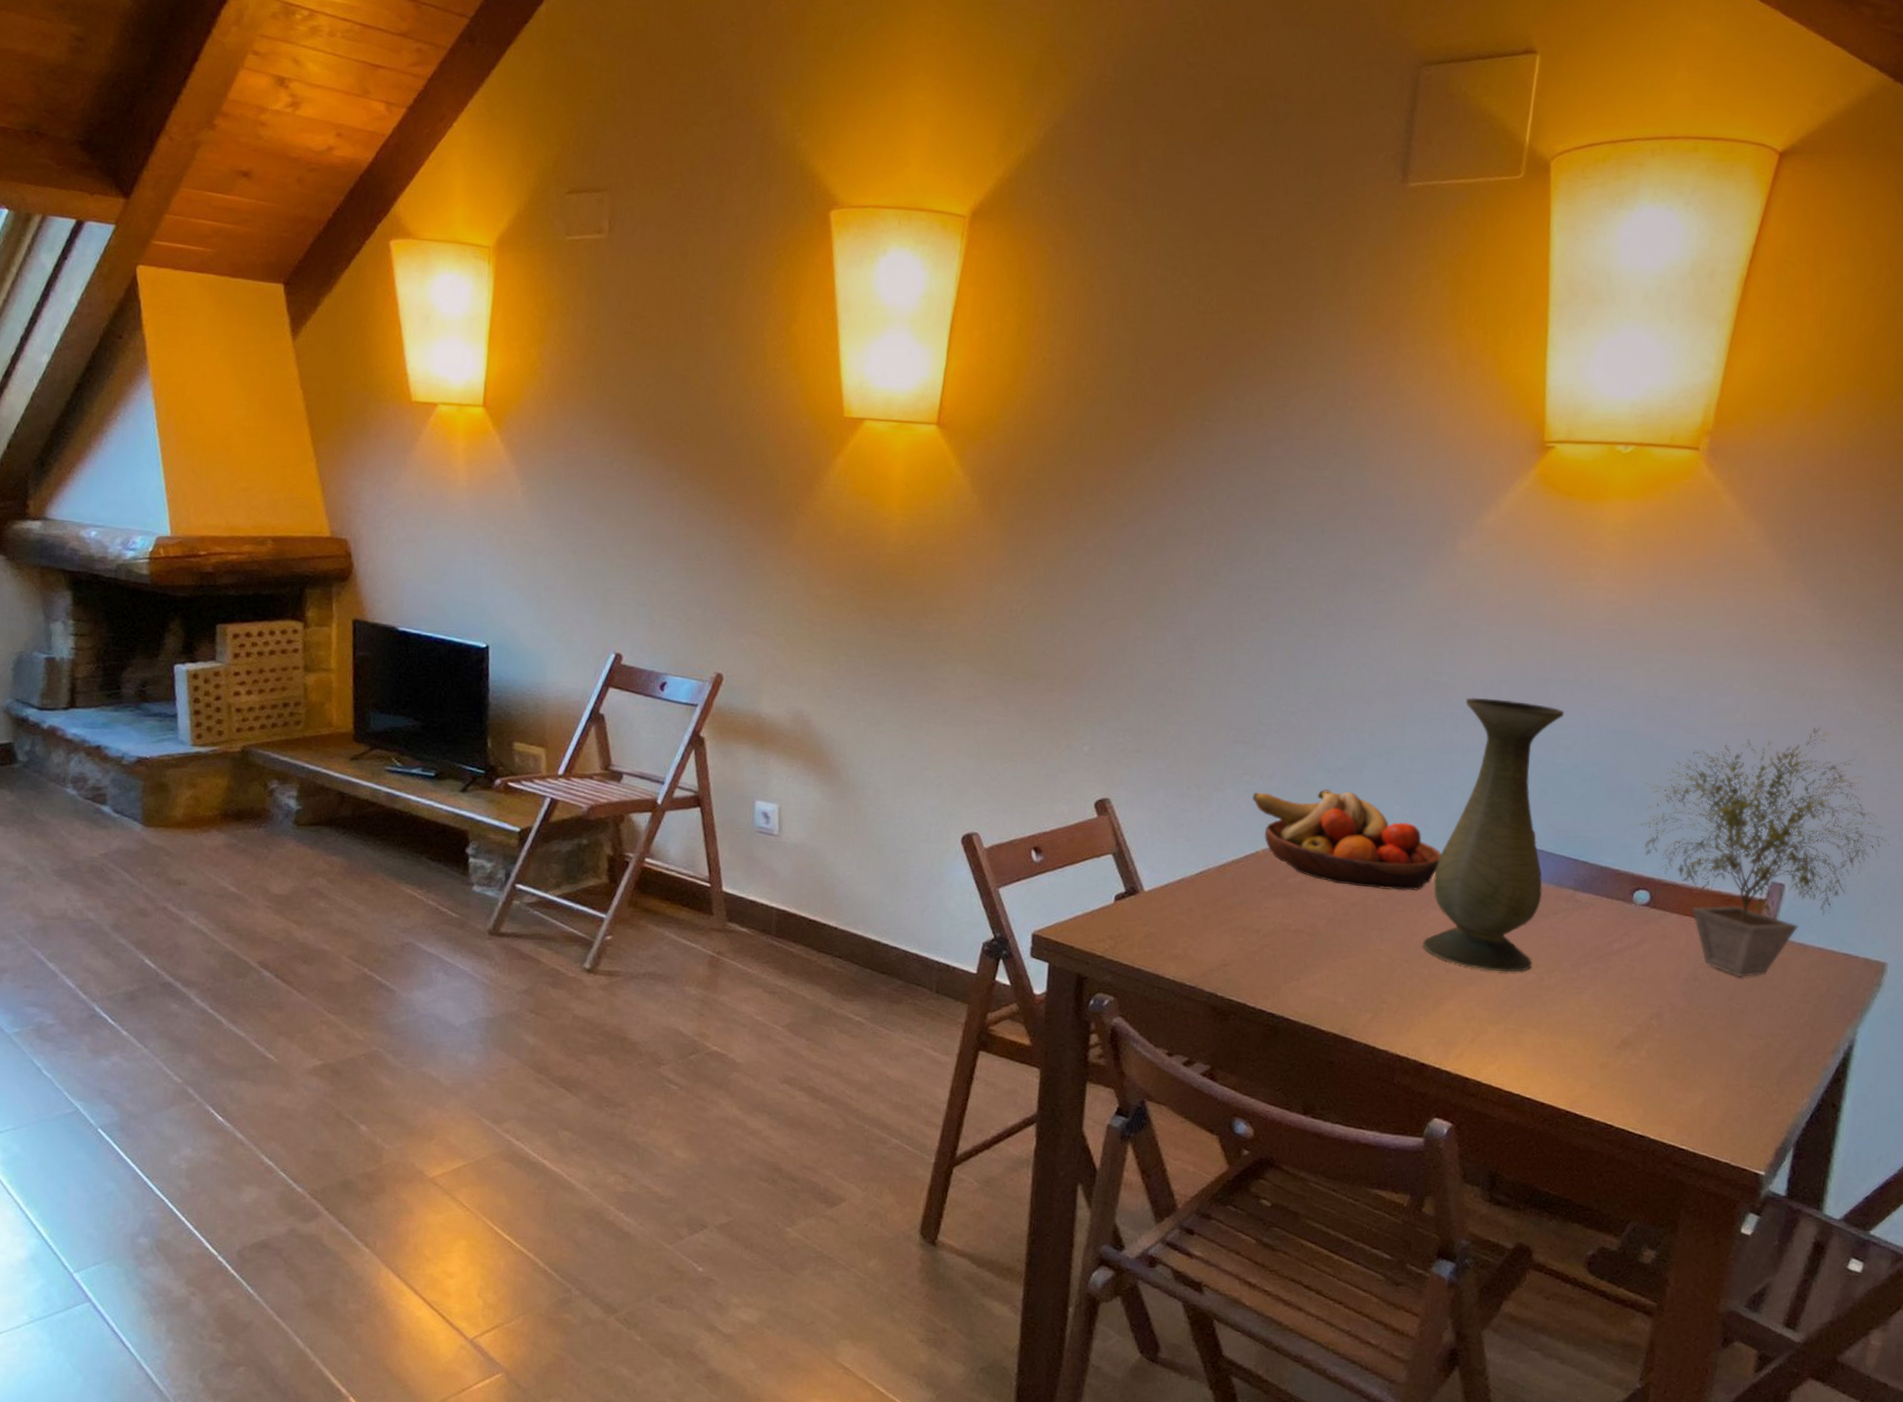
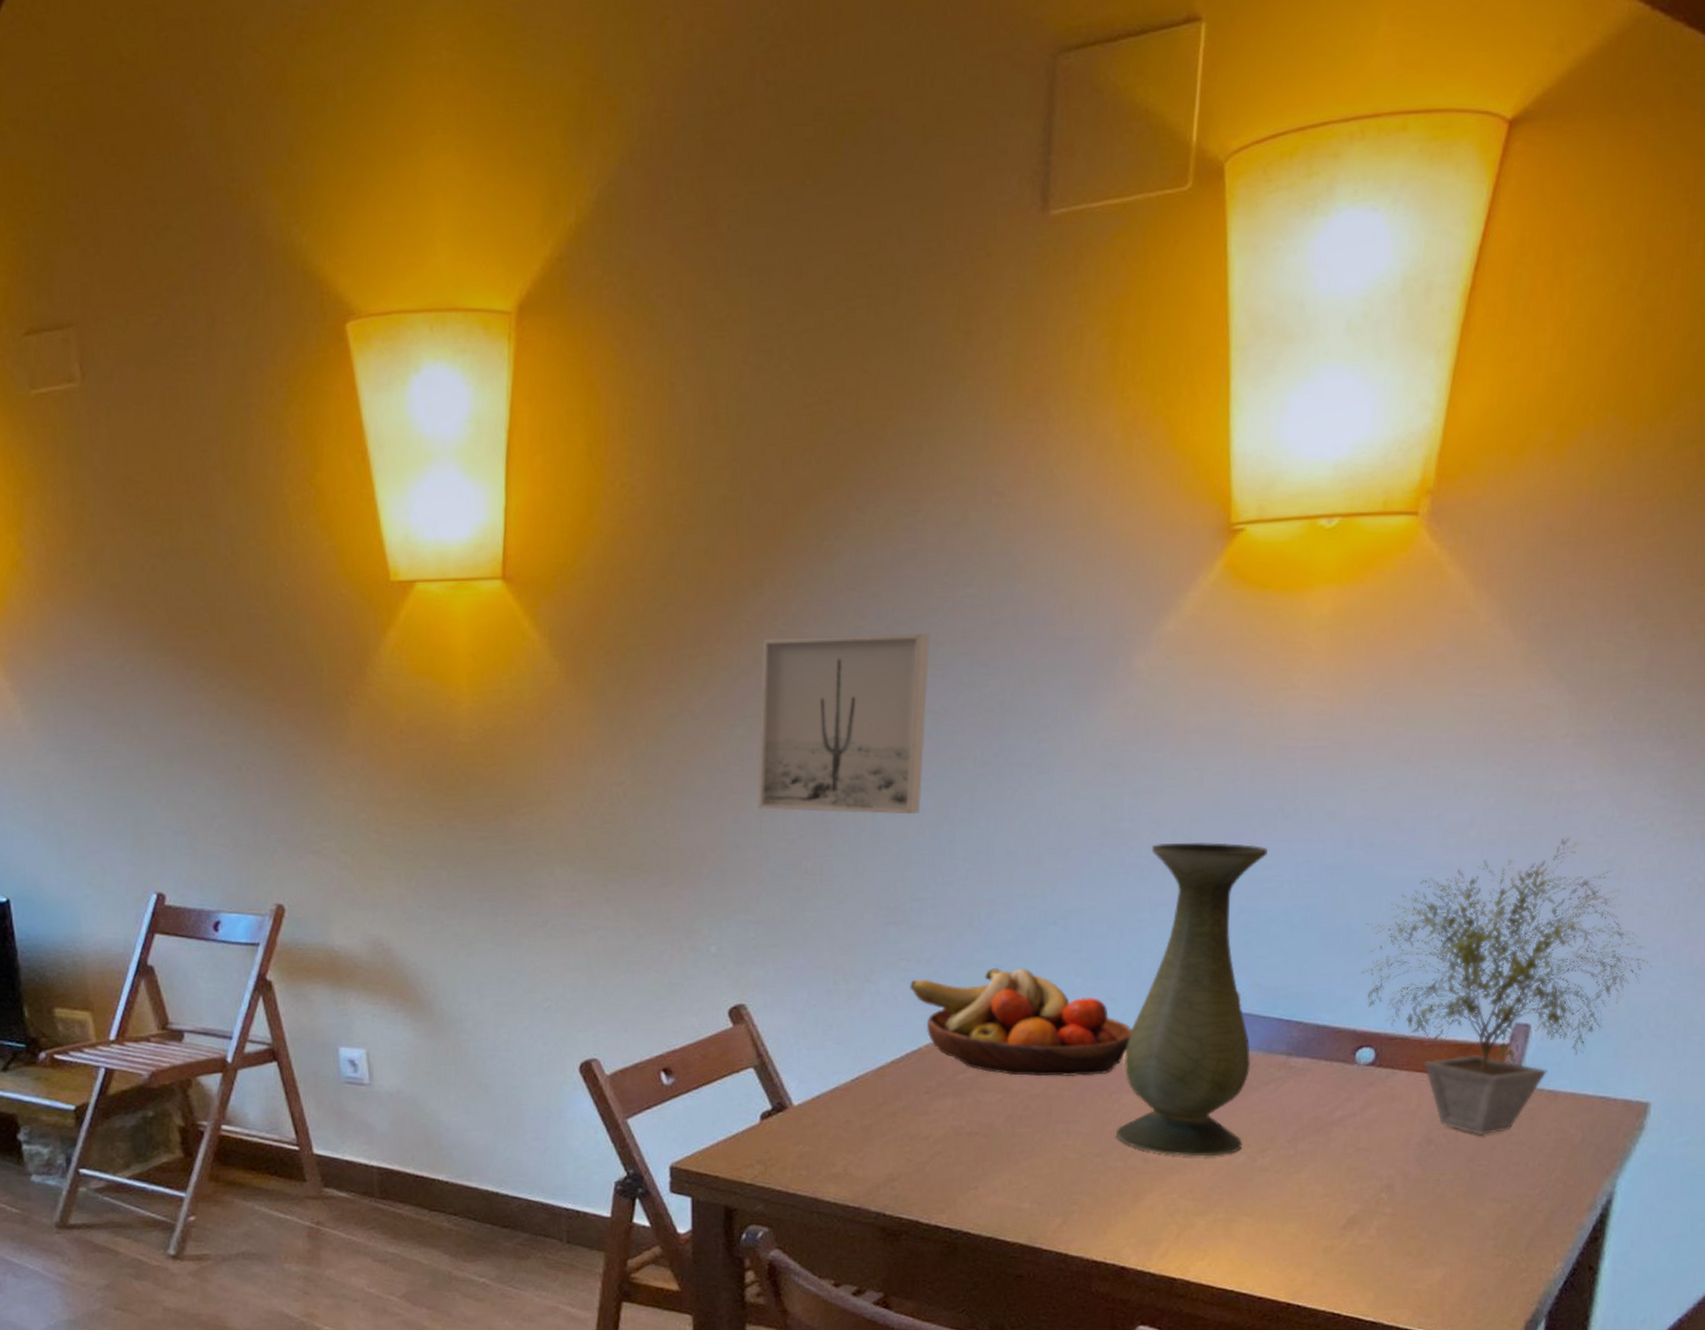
wall art: none [1134,495,1290,652] -> present [758,633,930,815]

